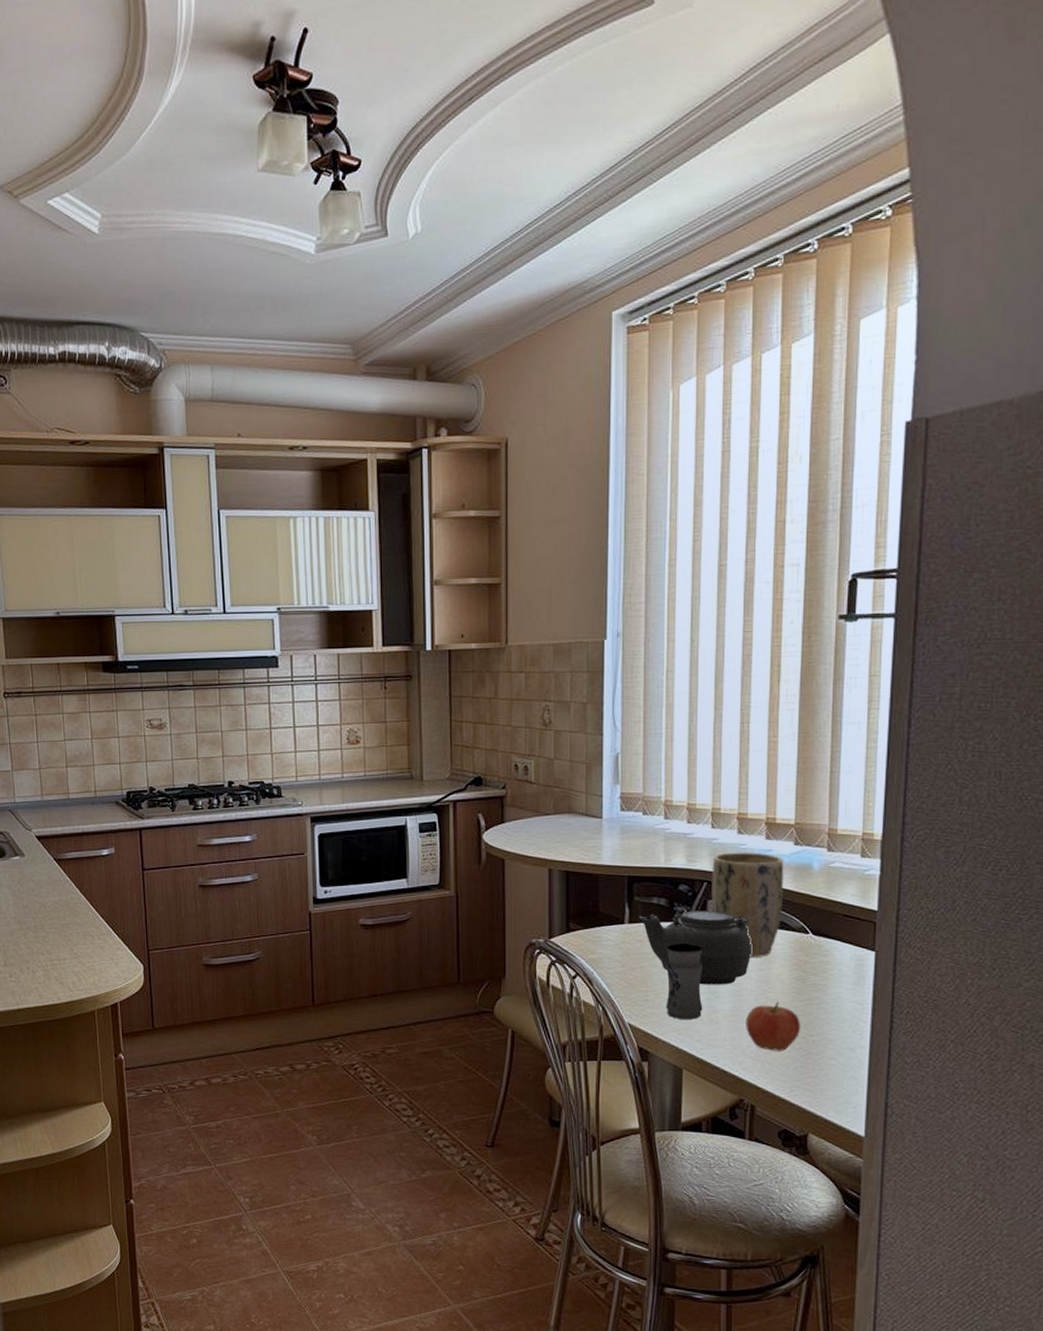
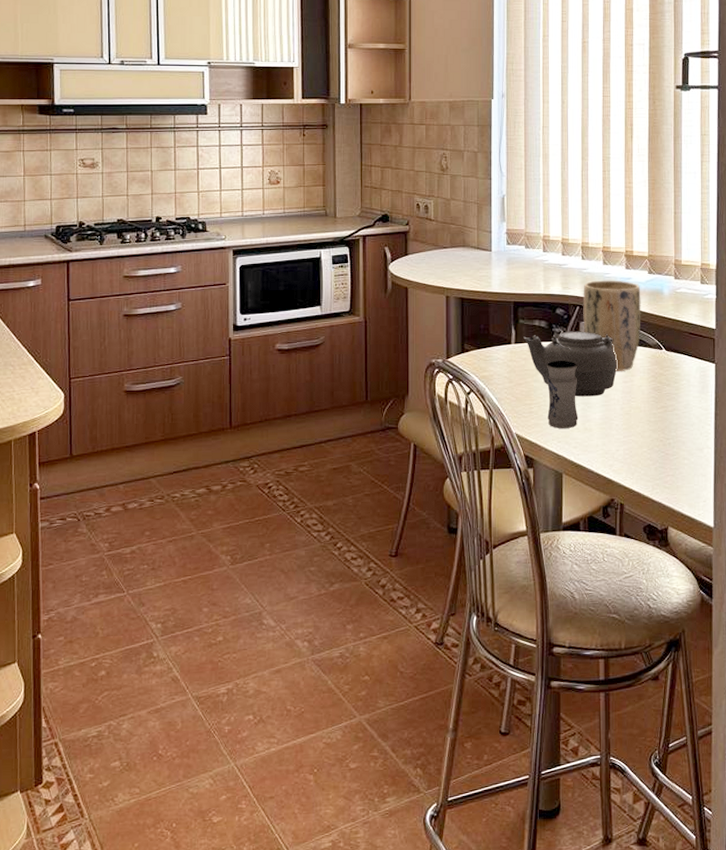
apple: present [746,1001,801,1051] -> none [614,409,659,454]

